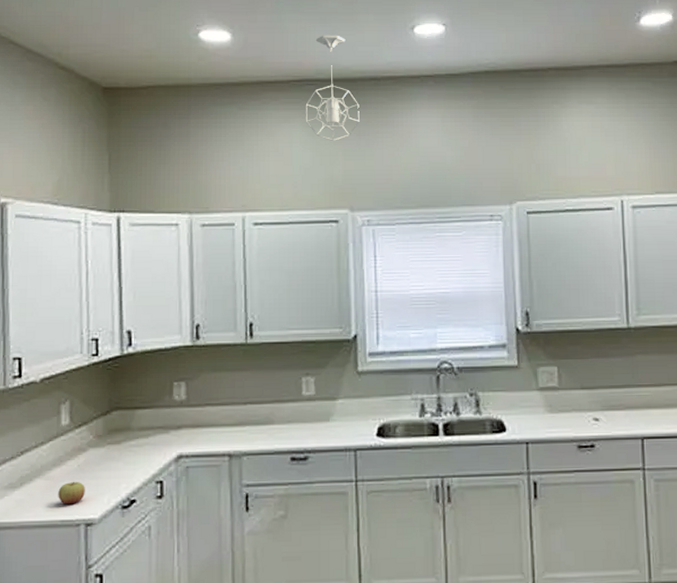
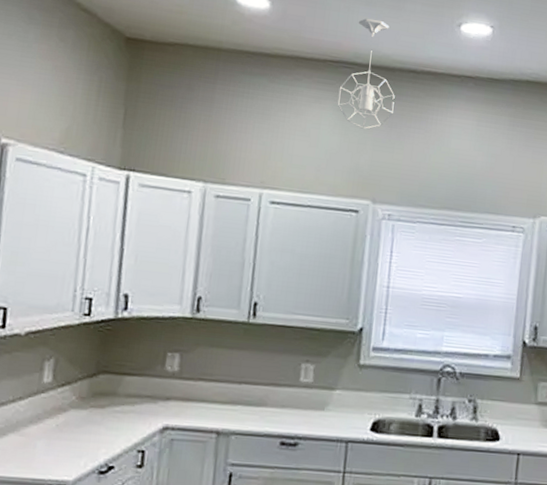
apple: present [58,481,85,505] -> none [31,440,62,464]

